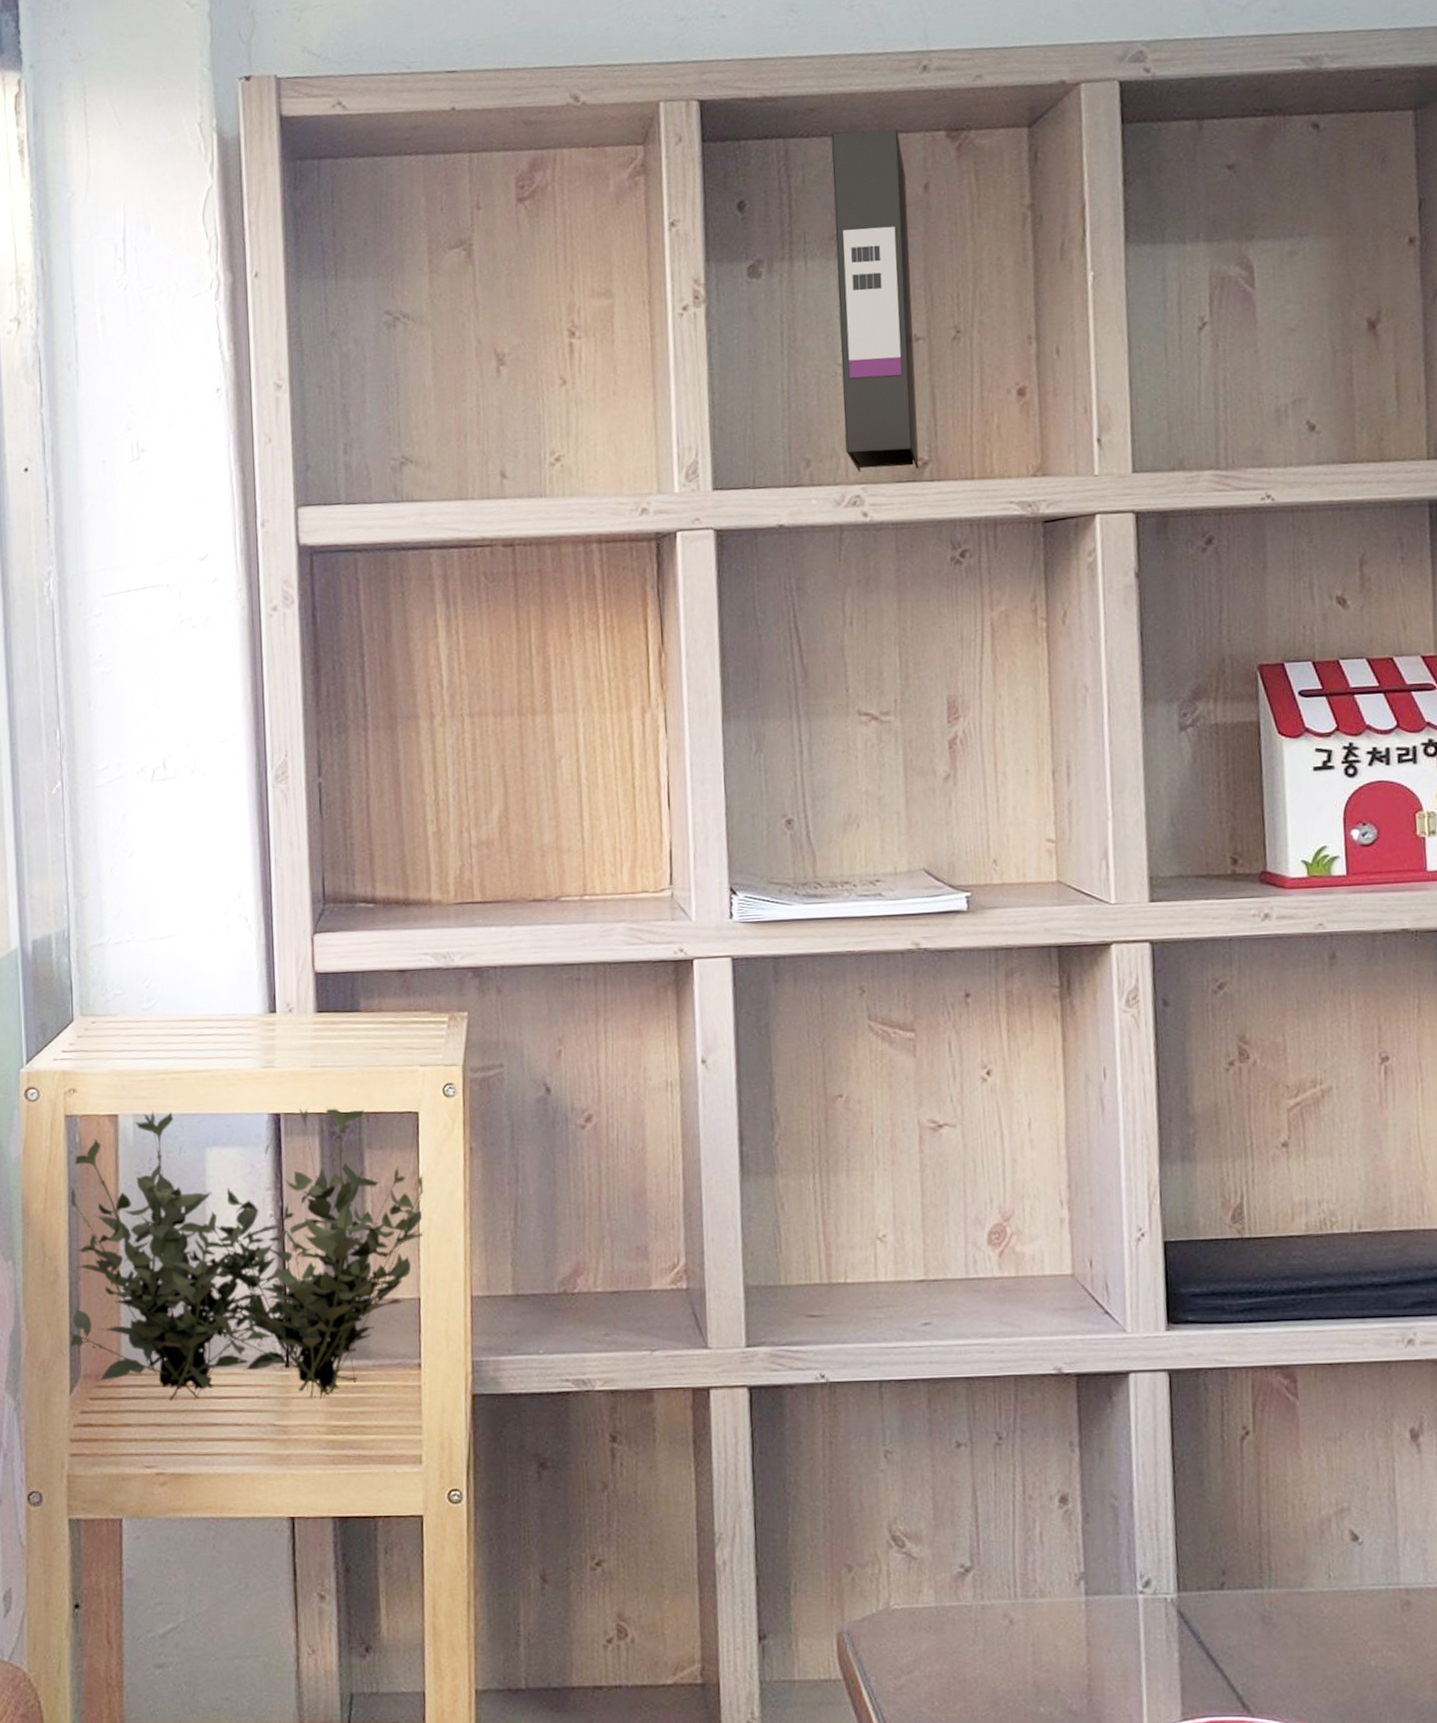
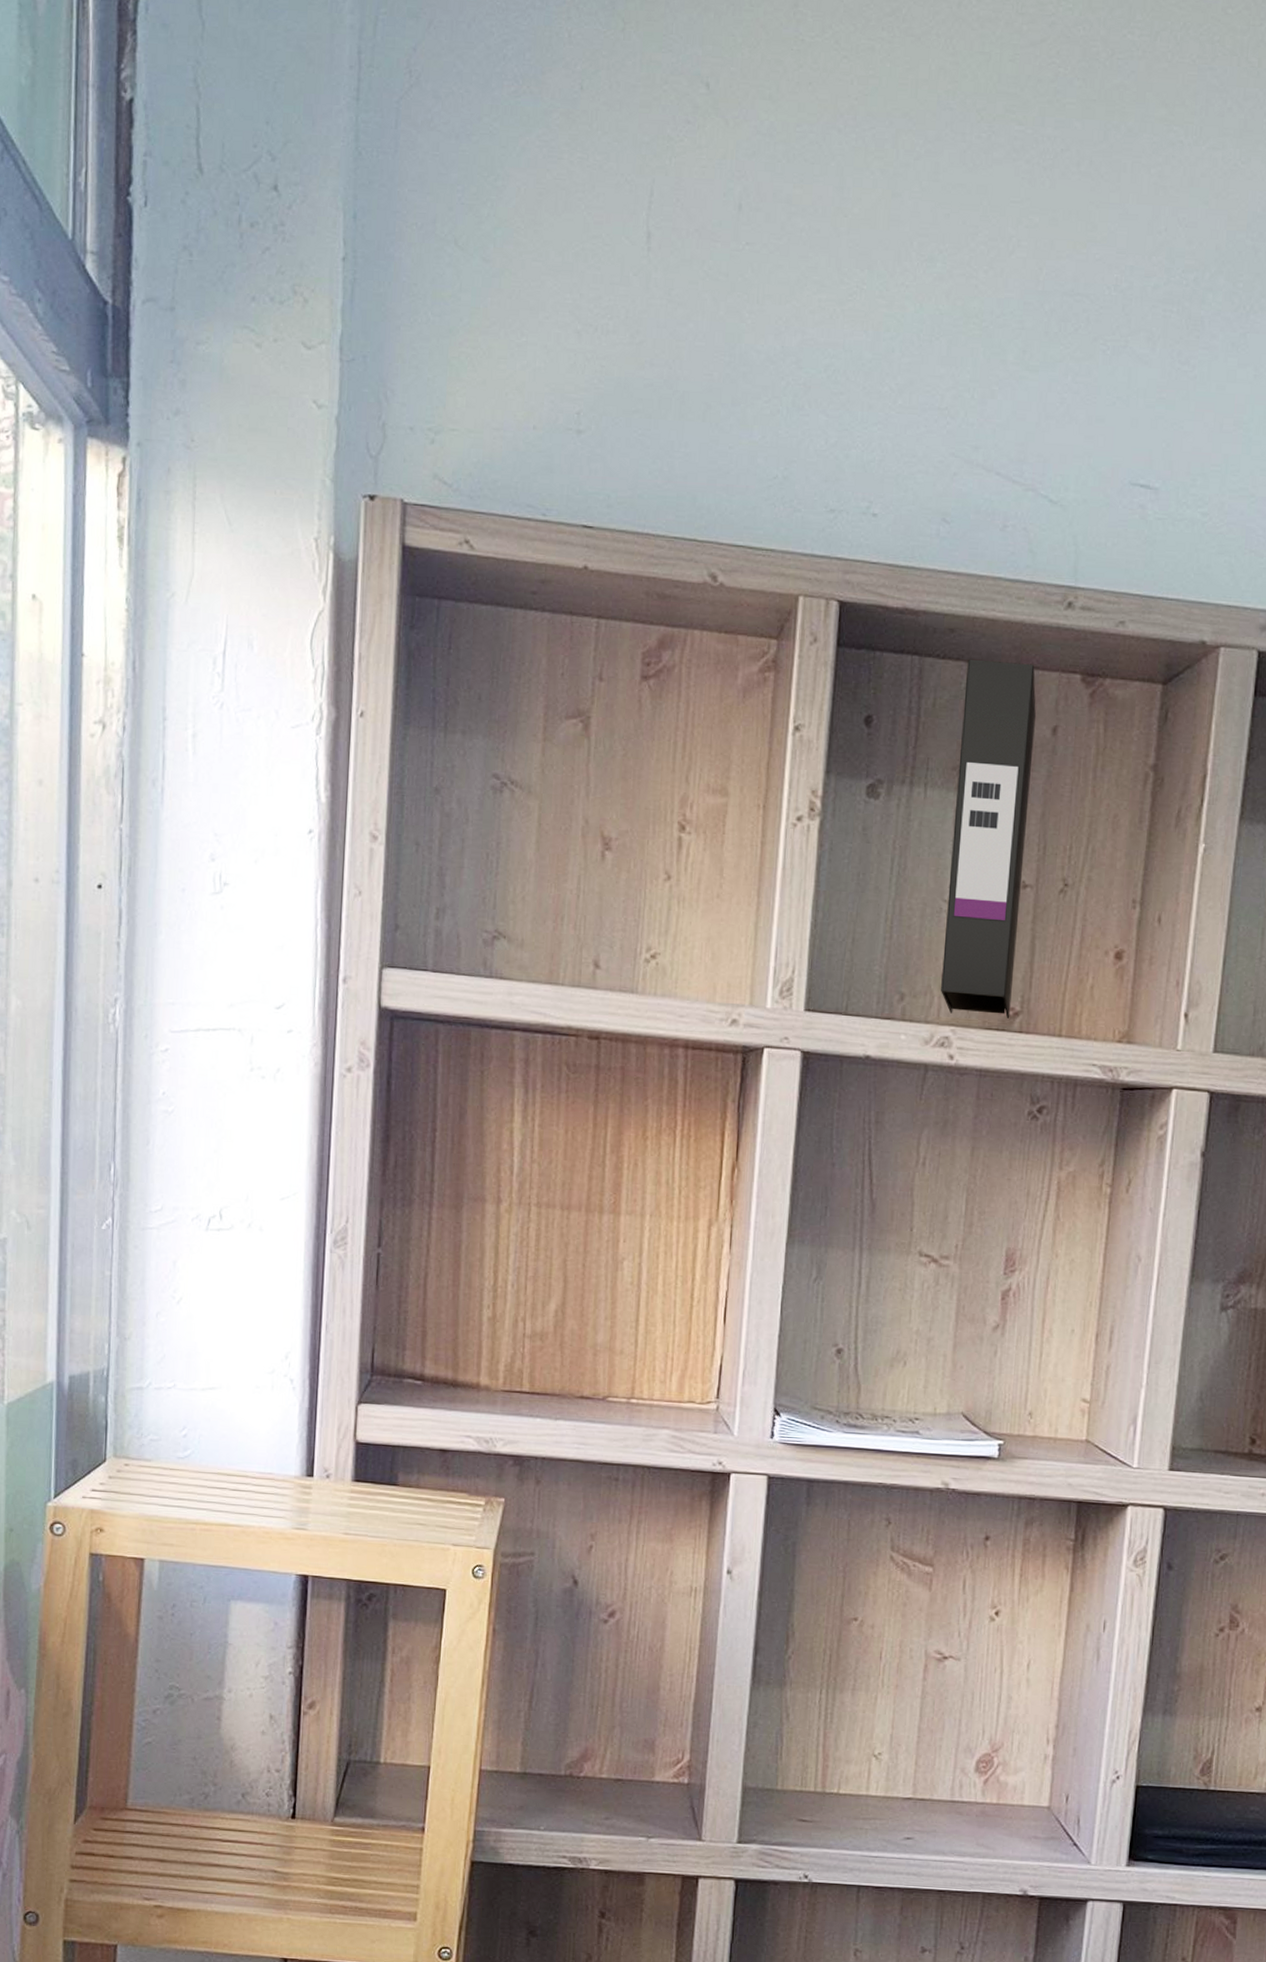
plant: present [68,1107,425,1401] -> none [77,1558,446,1851]

